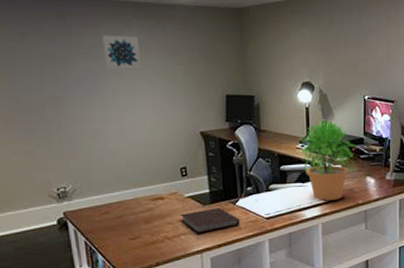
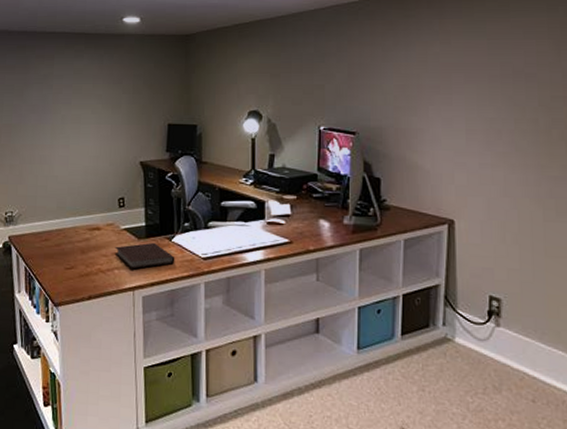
wall art: present [102,35,141,69] -> none [55,65,89,98]
potted plant: present [300,120,357,201] -> none [244,152,309,244]

